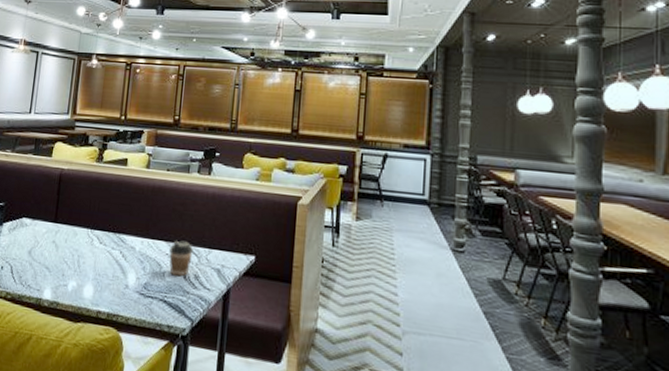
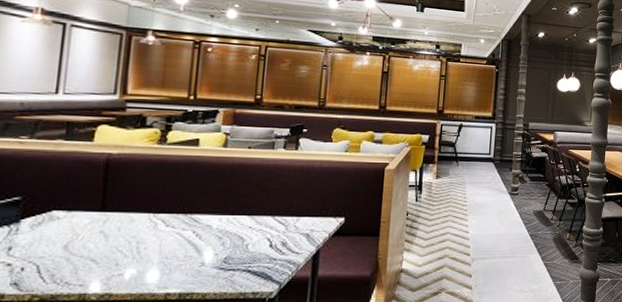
coffee cup: present [169,240,193,277] -> none [252,213,280,246]

